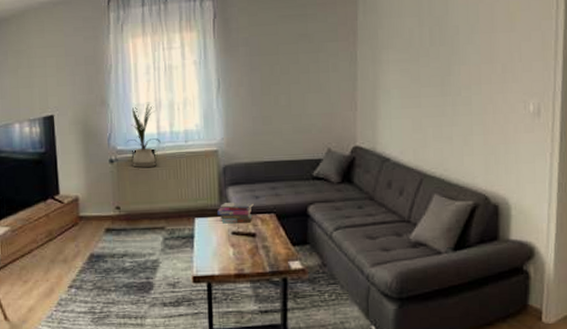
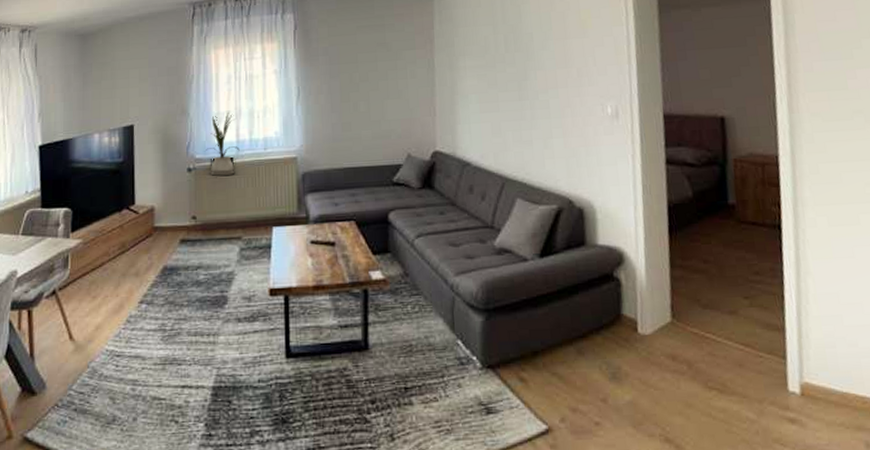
books: present [217,202,254,224] -> none [296,210,333,233]

